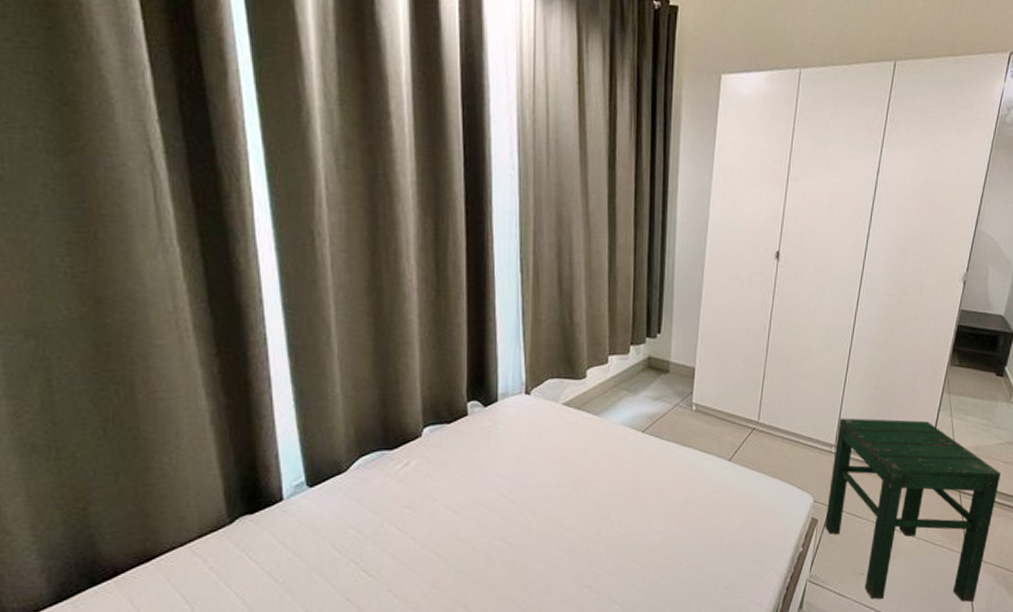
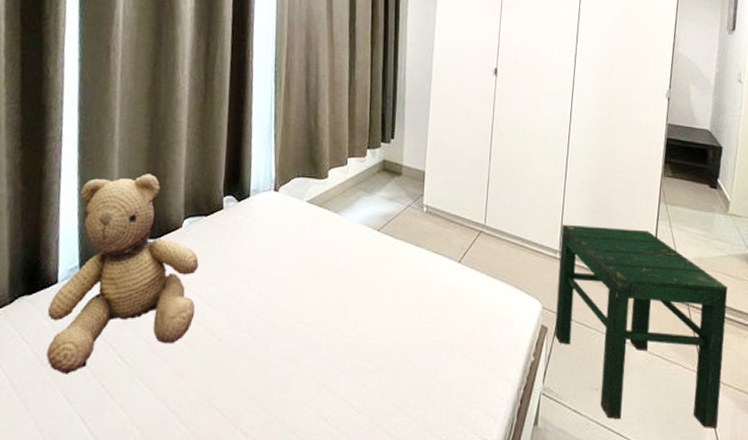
teddy bear: none [274,380,444,591] -> present [46,174,199,374]

